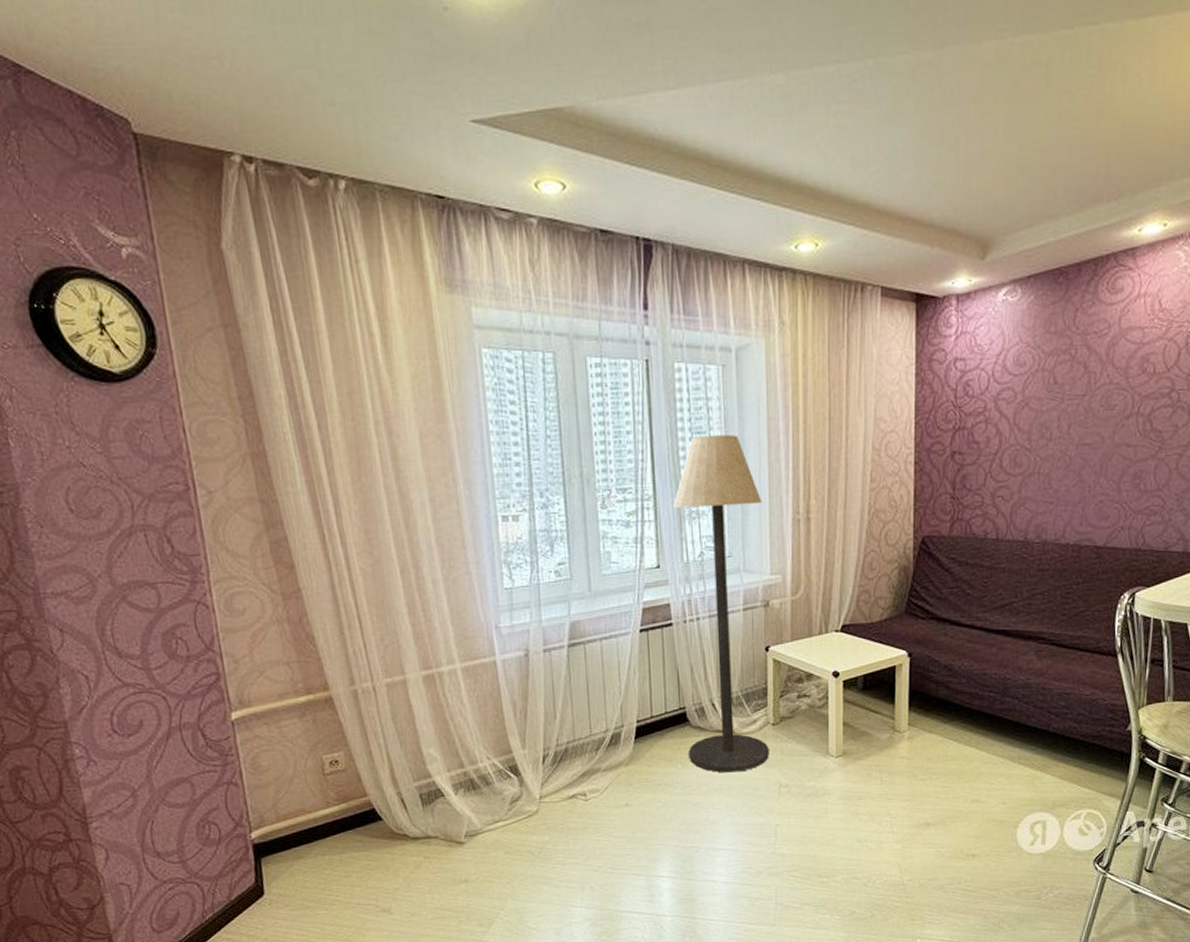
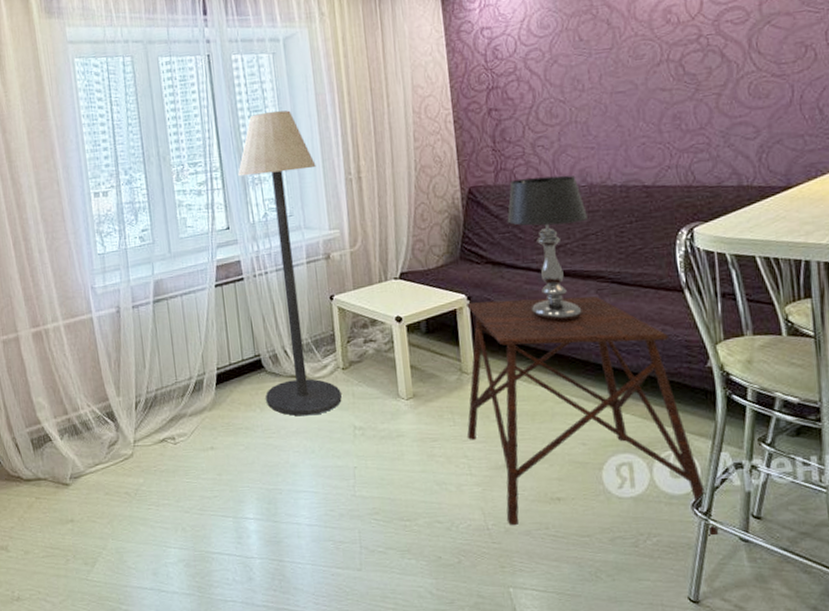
side table: none [893,657,1114,888] -> present [467,296,719,536]
table lamp: none [957,530,1038,682] -> present [507,175,589,322]

